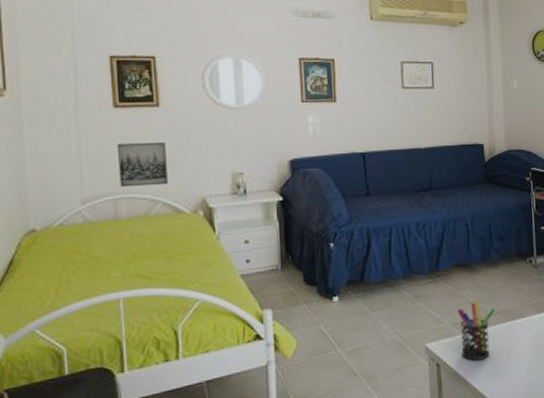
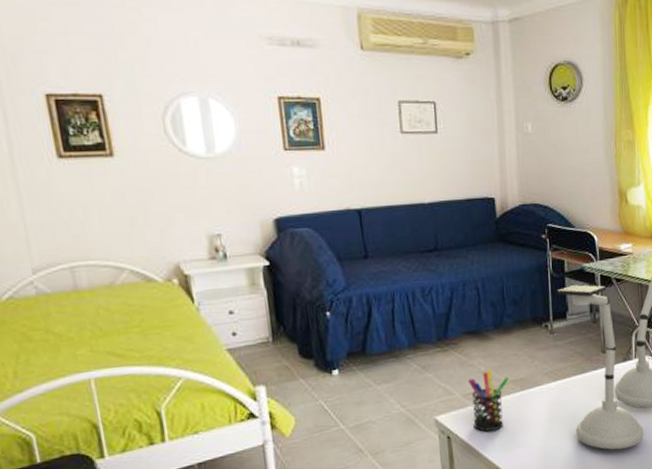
wall art: present [116,141,169,188] -> none [66,199,135,254]

